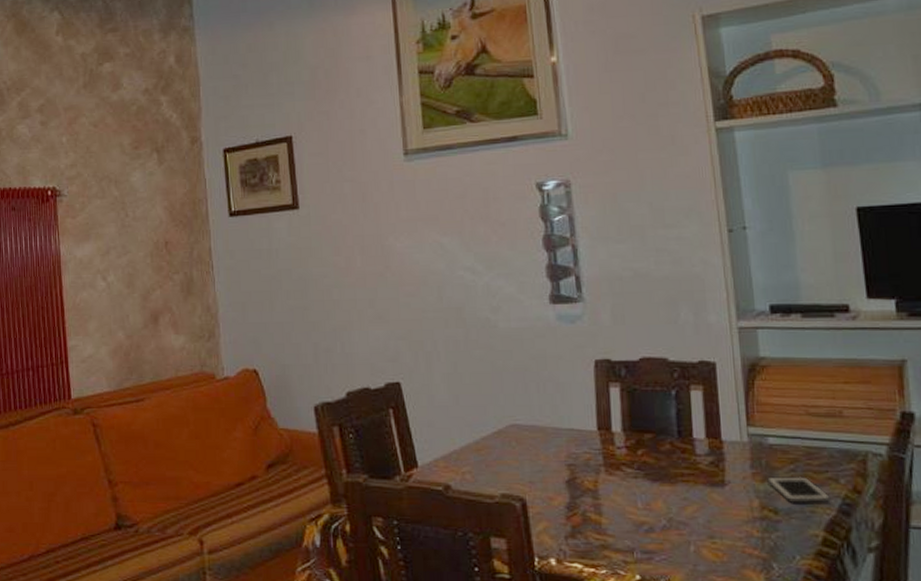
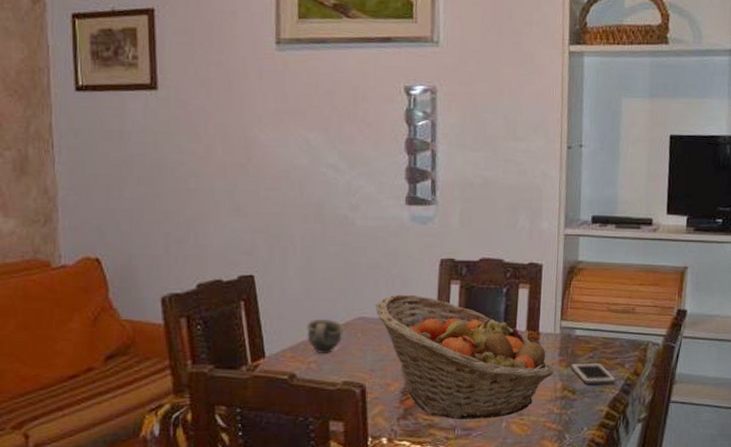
cup: none [457,426,496,463] -> present [306,318,344,353]
fruit basket: none [529,399,747,541] -> present [376,294,554,420]

